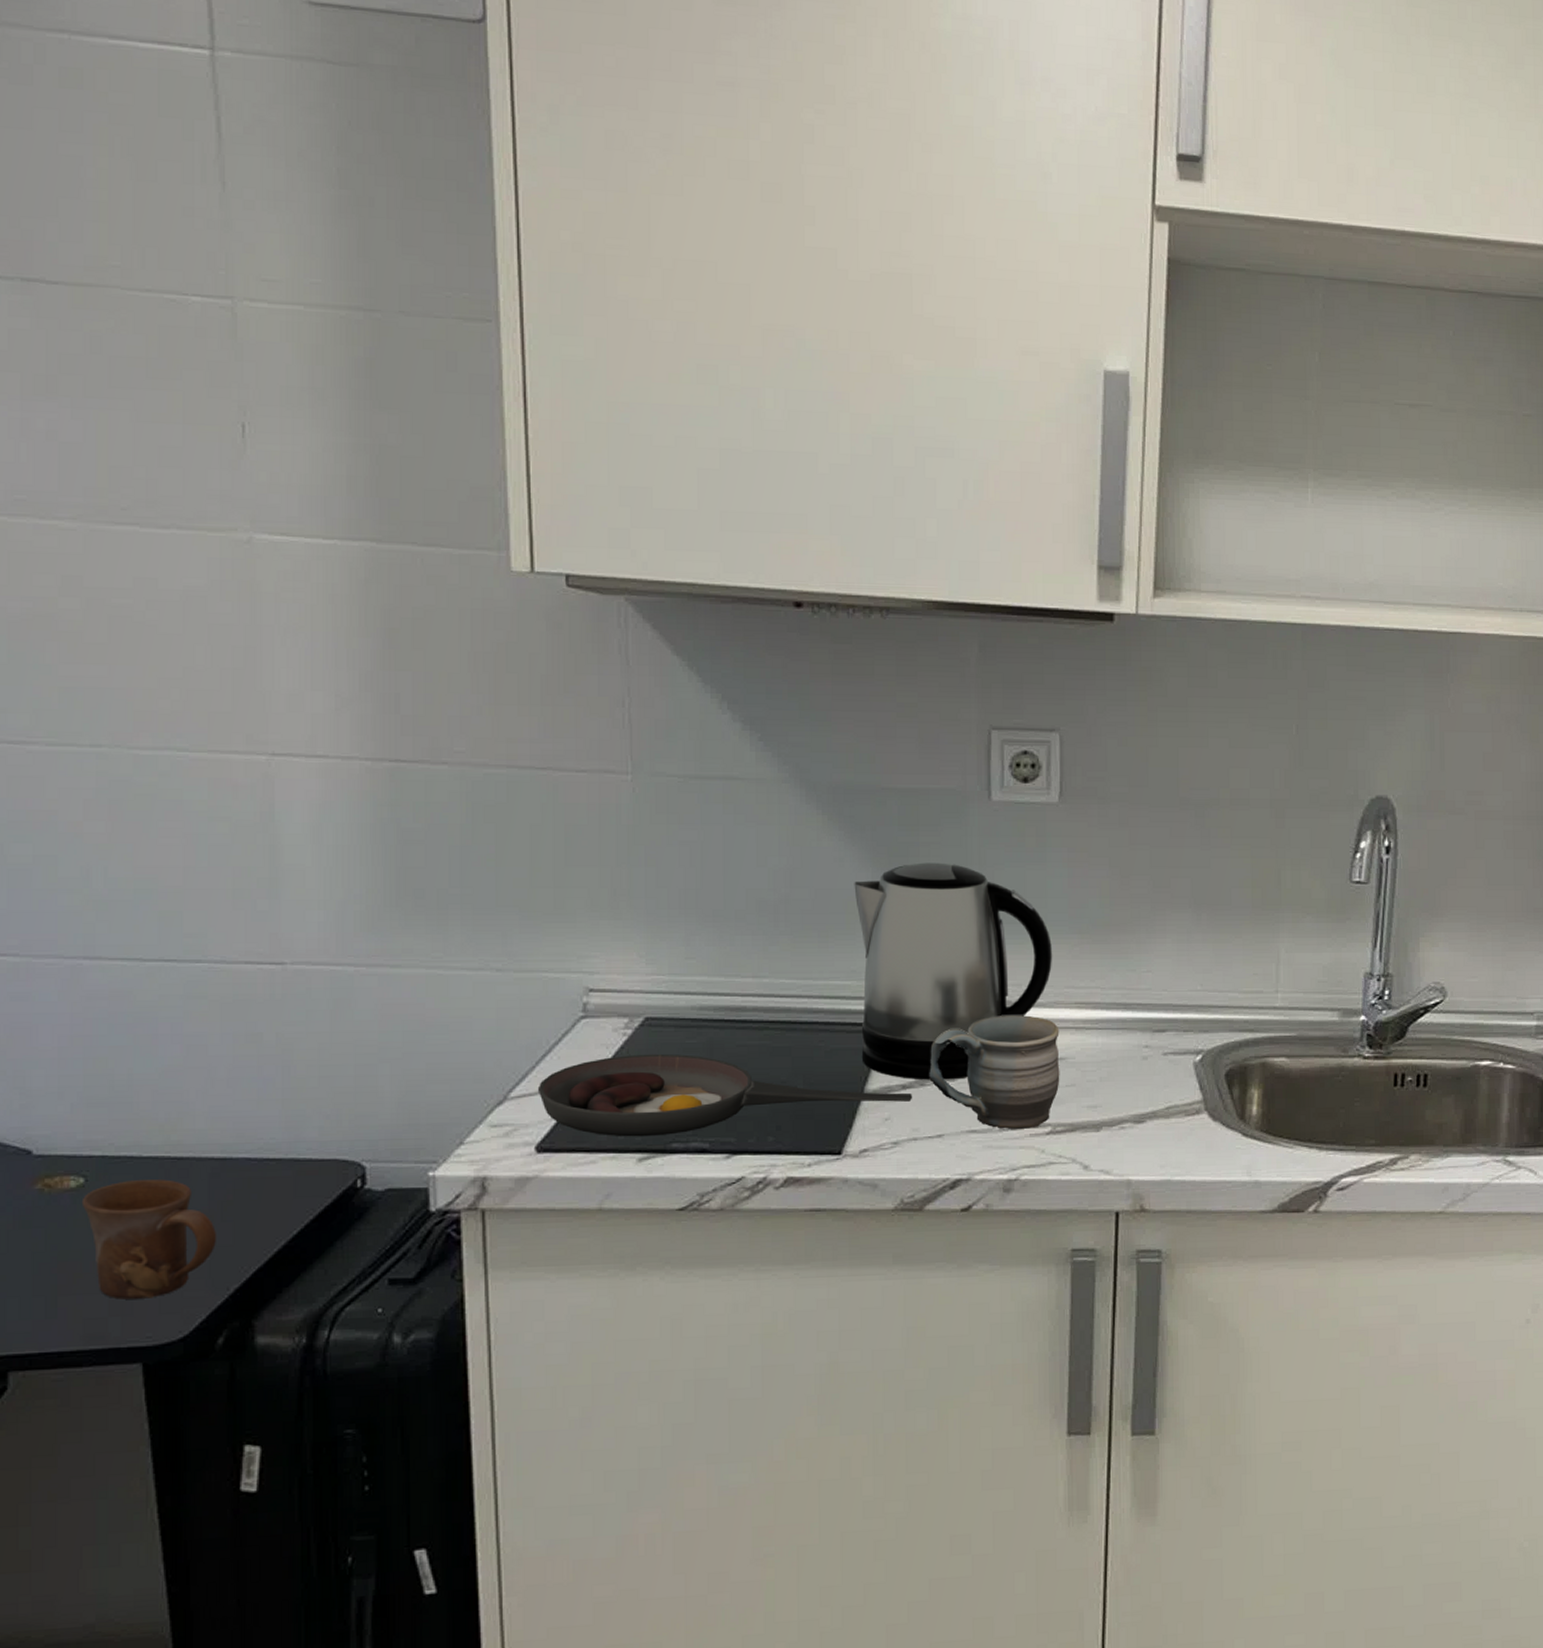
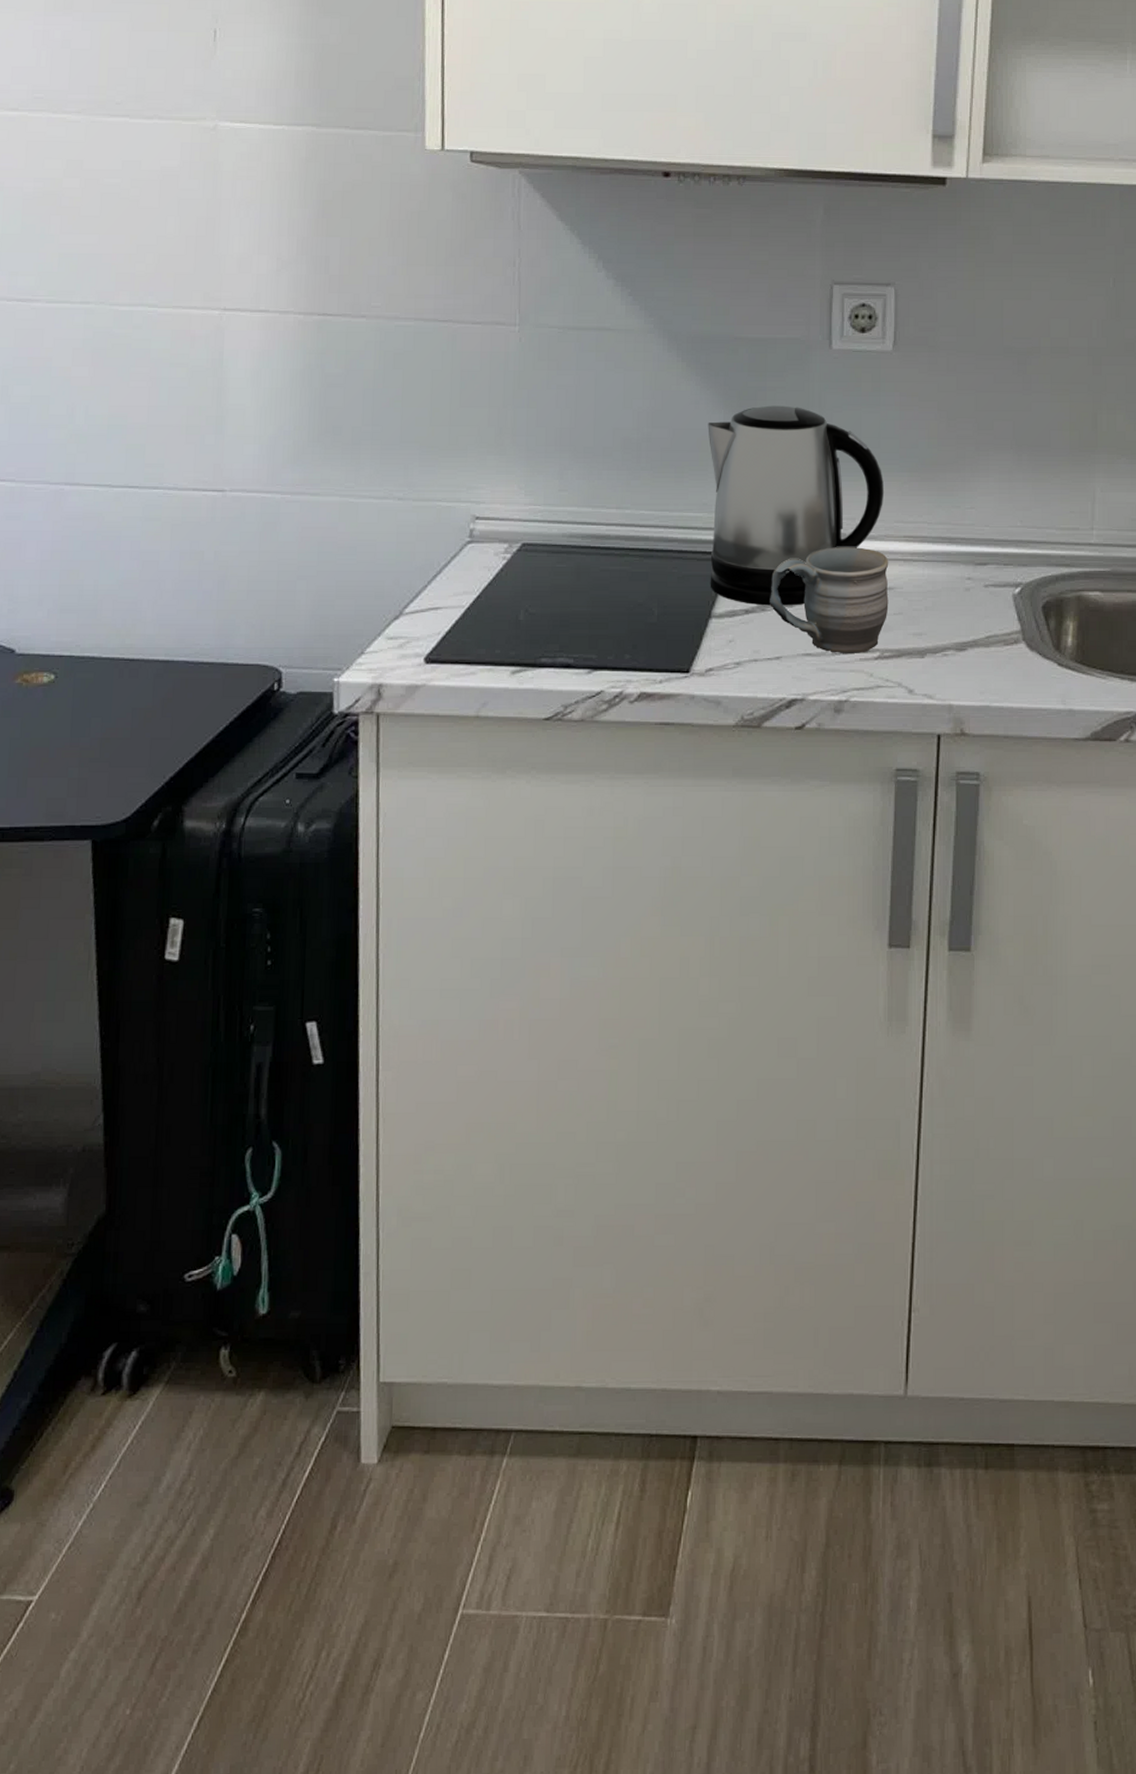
mug: present [81,1179,216,1300] -> none [51,678,157,783]
frying pan: present [537,1053,913,1137] -> none [428,576,755,652]

